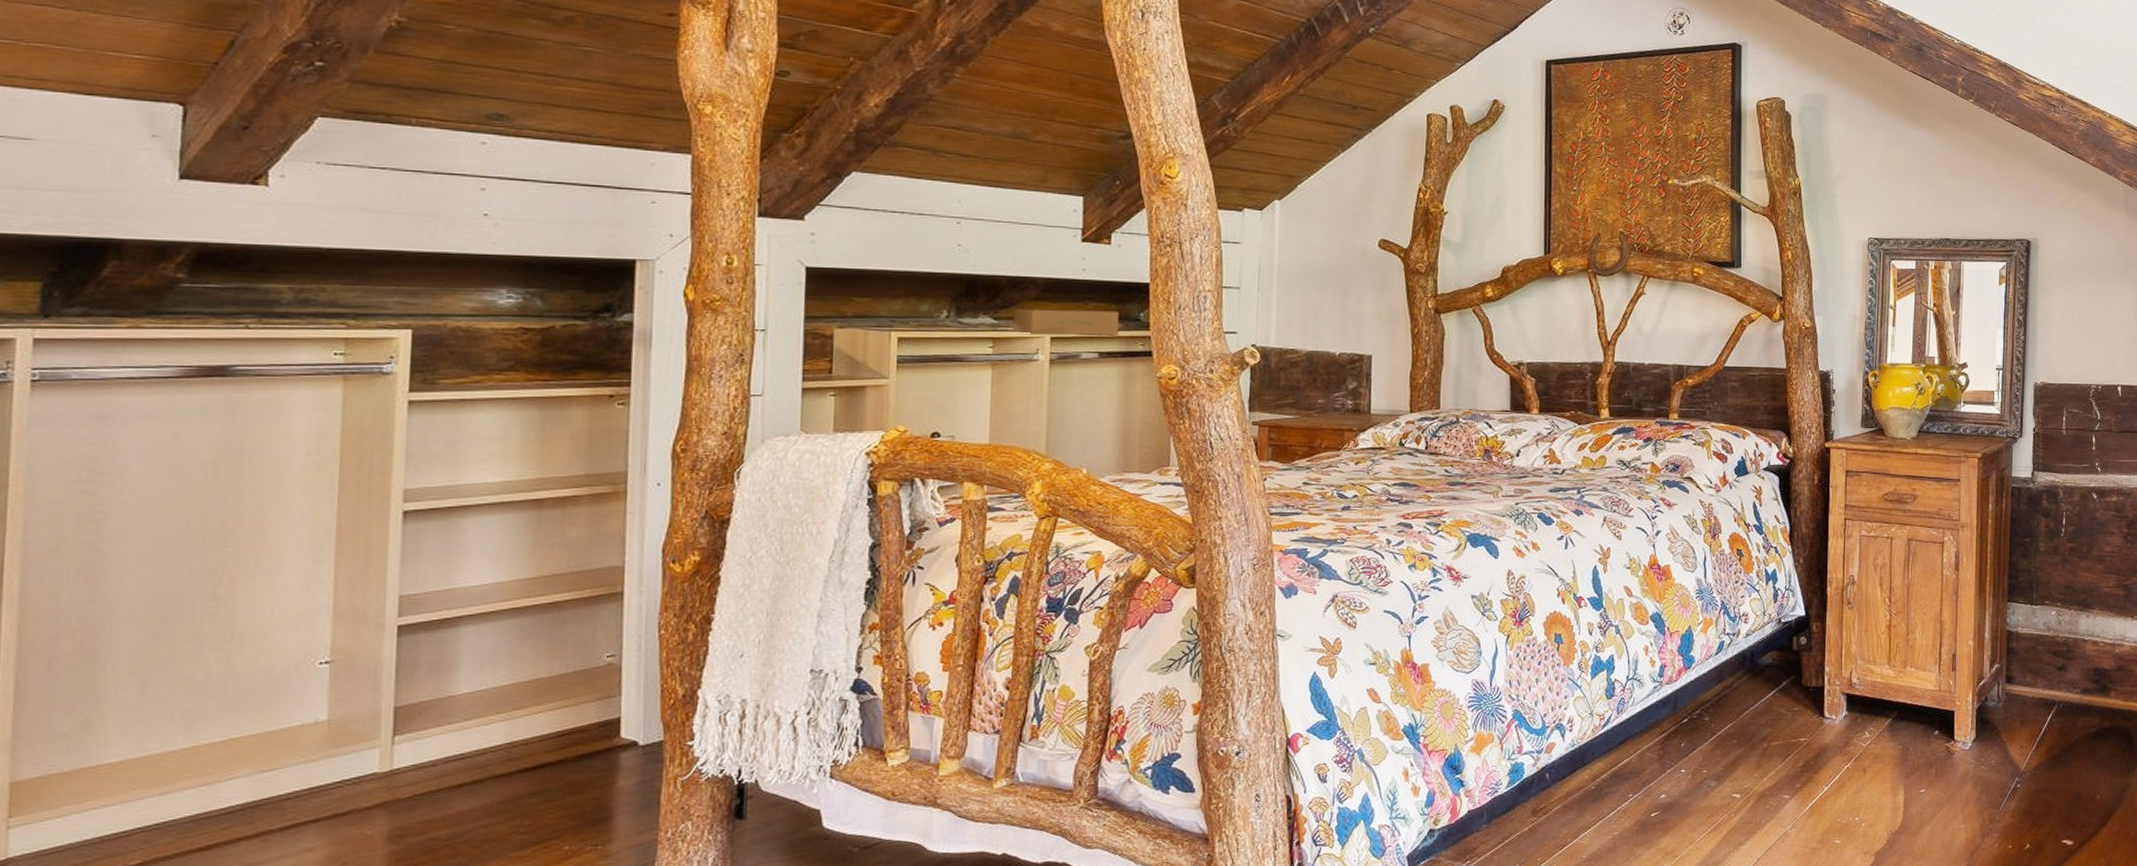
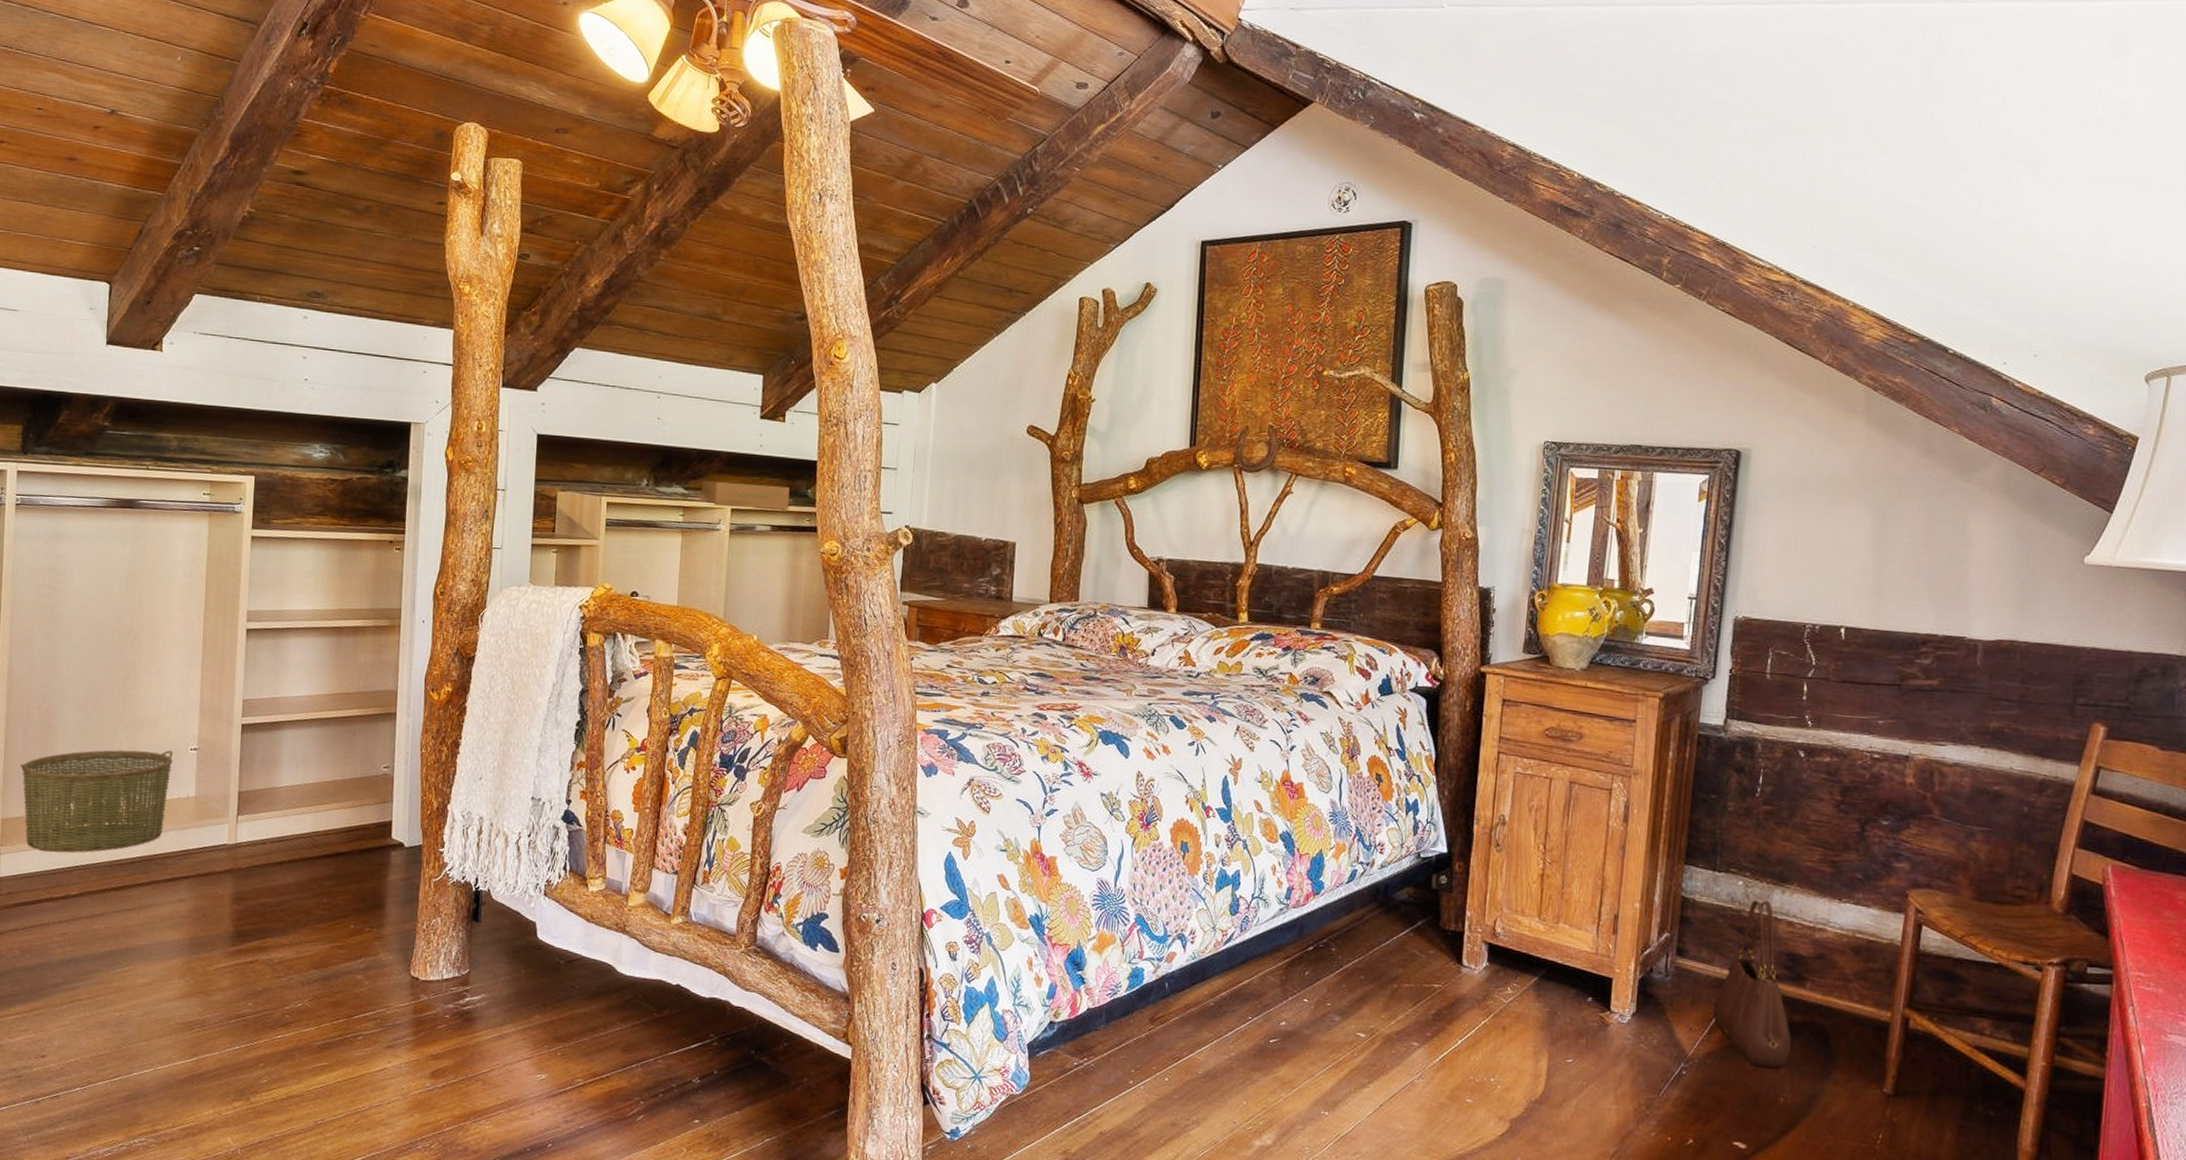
basket: none [41,667,292,816] -> present [20,750,173,853]
handbag: none [2039,625,2102,772] -> present [1713,900,1791,1069]

